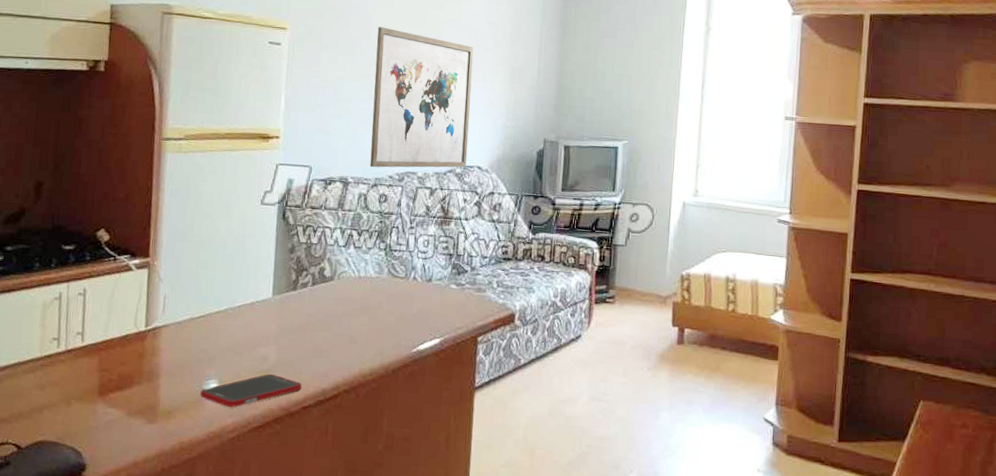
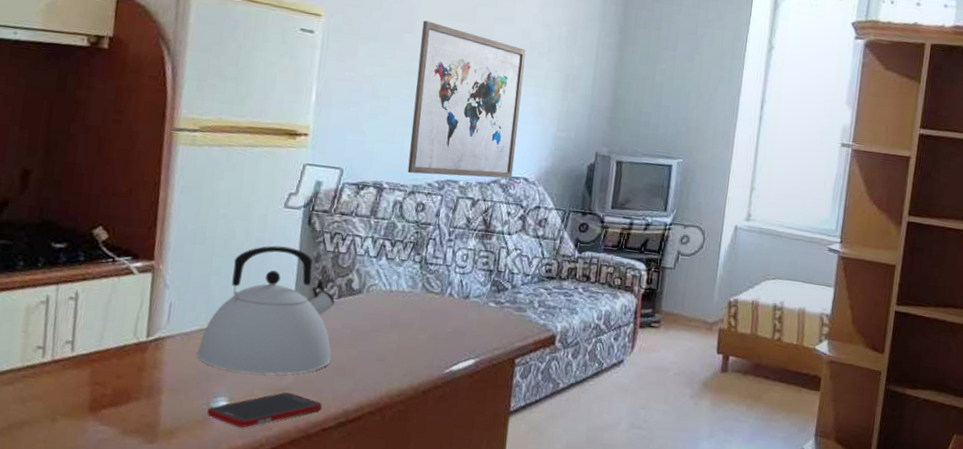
kettle: none [190,239,310,358] -> present [197,245,335,375]

